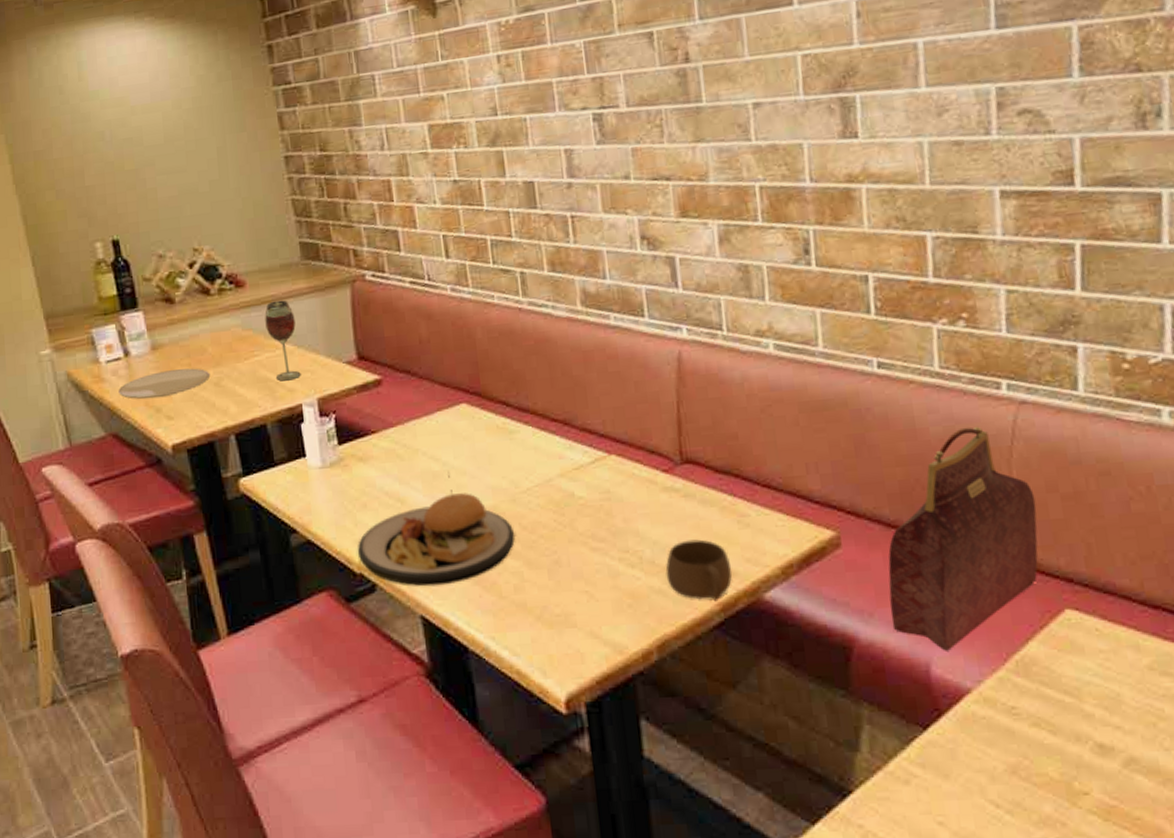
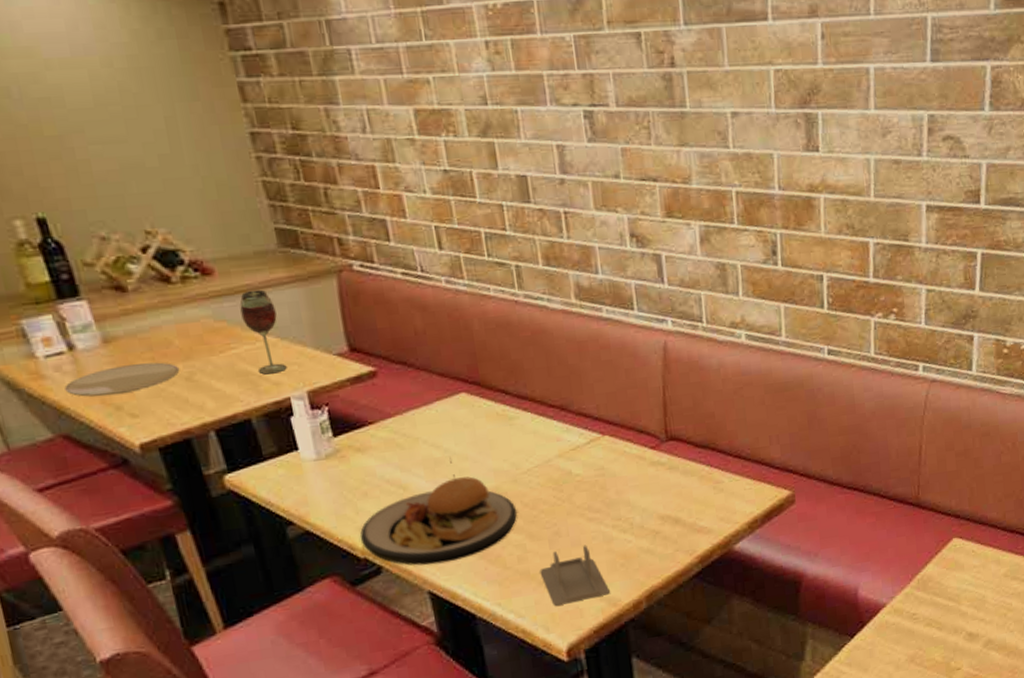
napkin holder: none [537,578,615,646] -> present [540,545,610,606]
cup: present [665,539,732,600] -> none [653,504,709,555]
handbag: present [888,426,1038,651] -> none [830,401,938,578]

